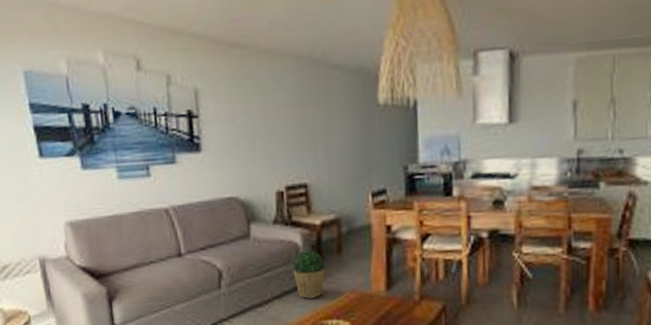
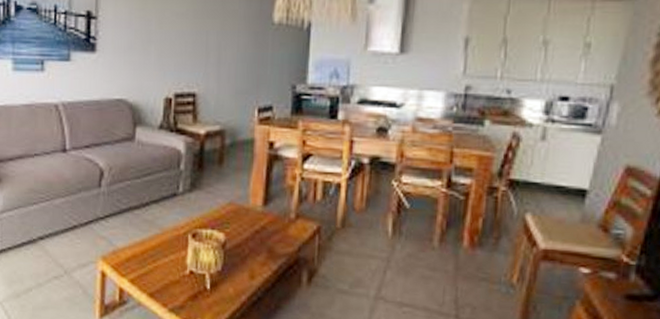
potted plant: present [292,250,325,299] -> none [173,158,205,207]

